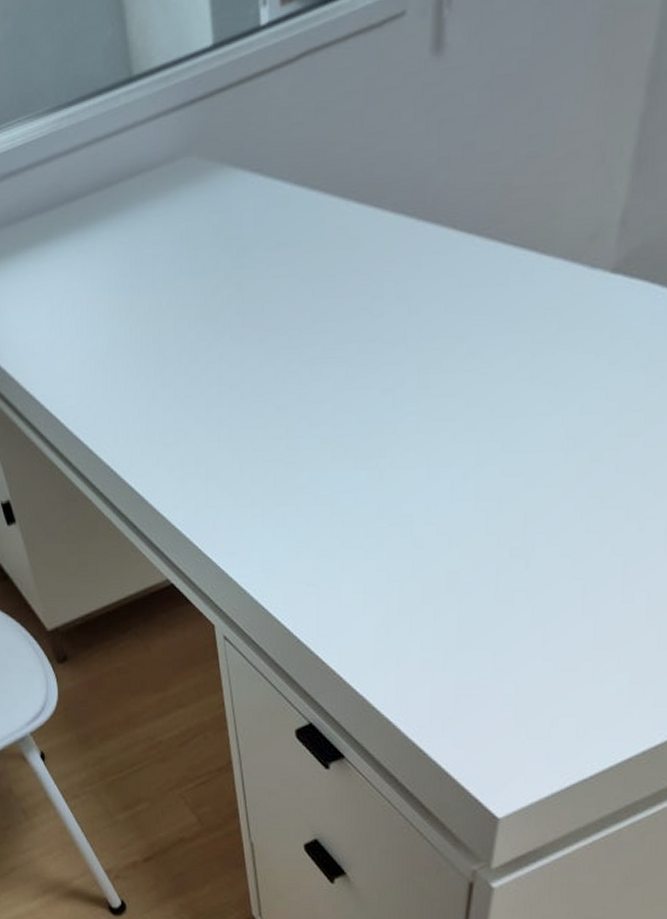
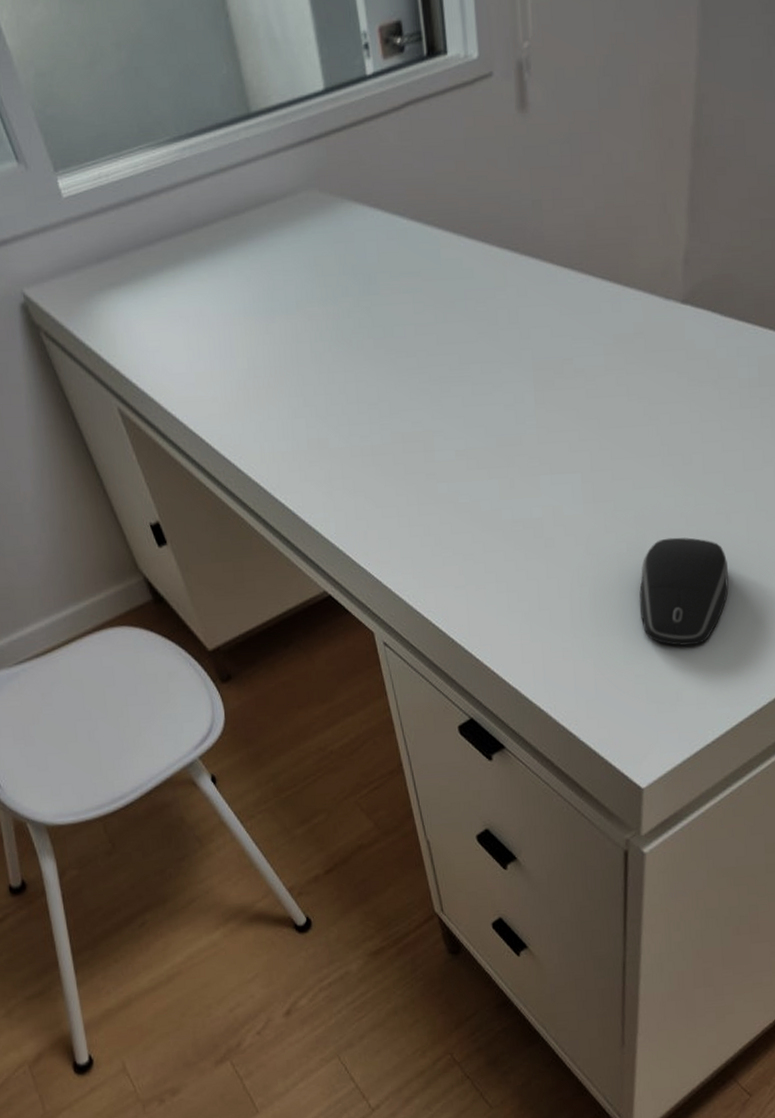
computer mouse: none [518,544,634,668] -> present [639,537,729,646]

